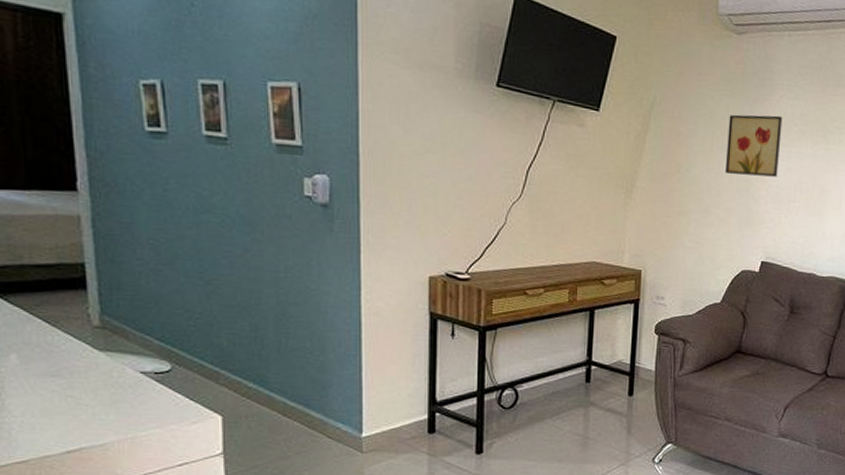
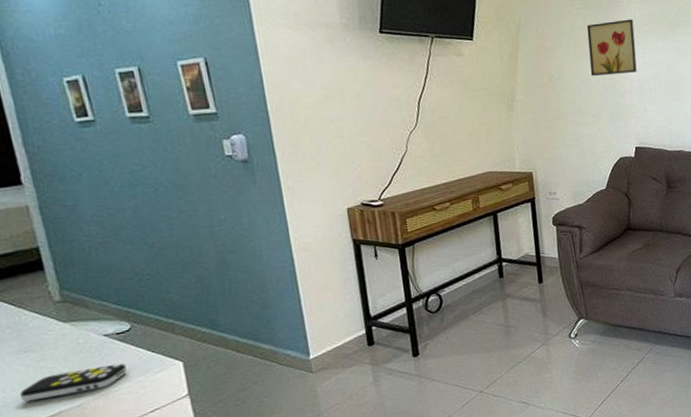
remote control: none [40,405,159,432] -> present [20,363,127,402]

